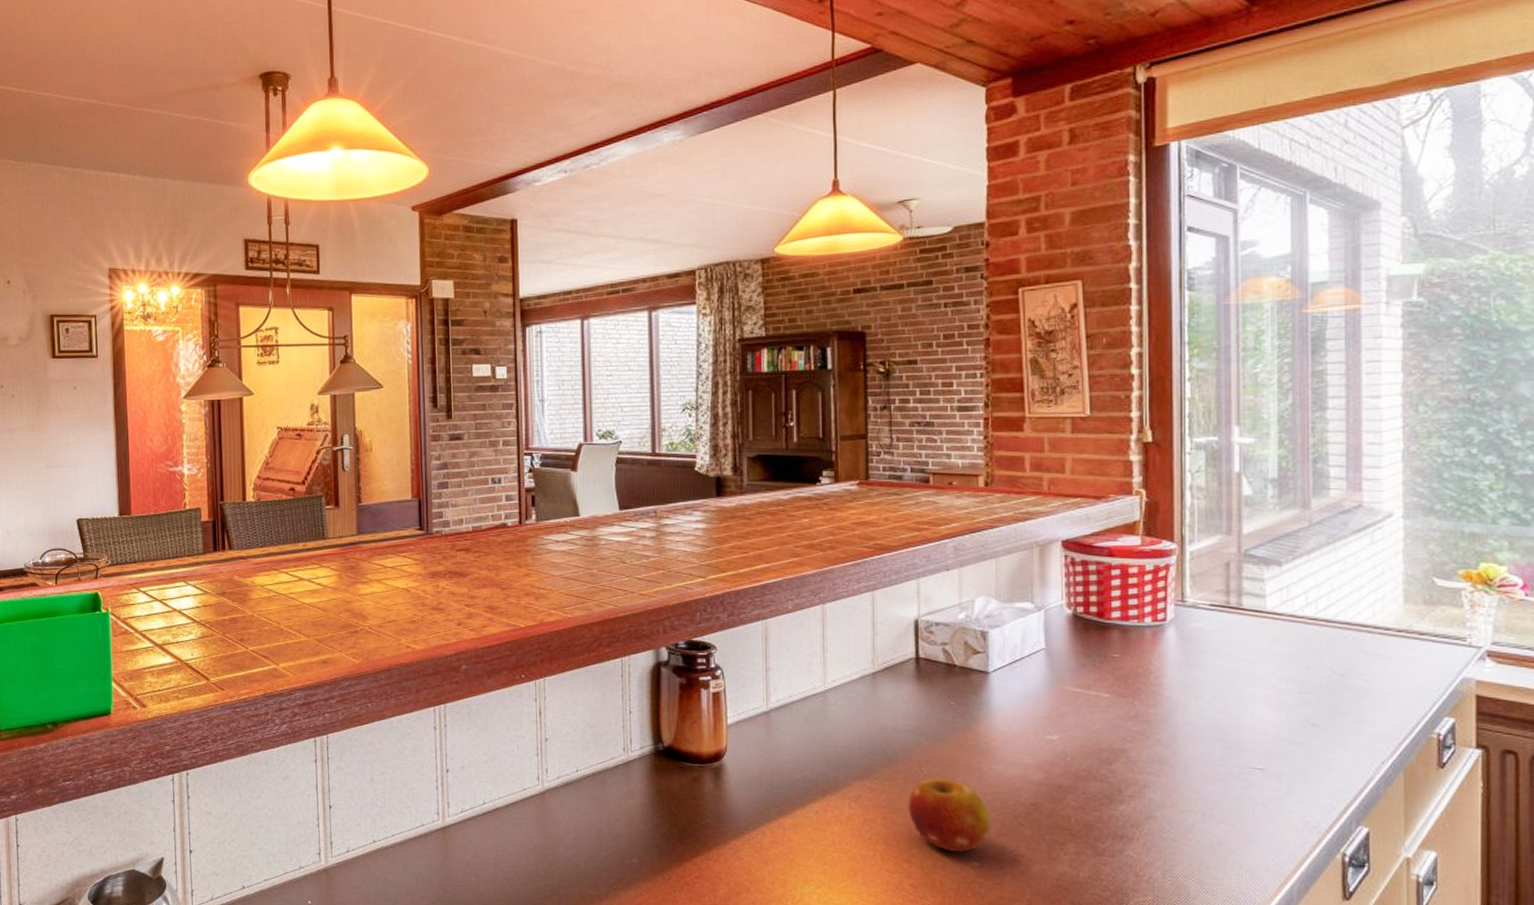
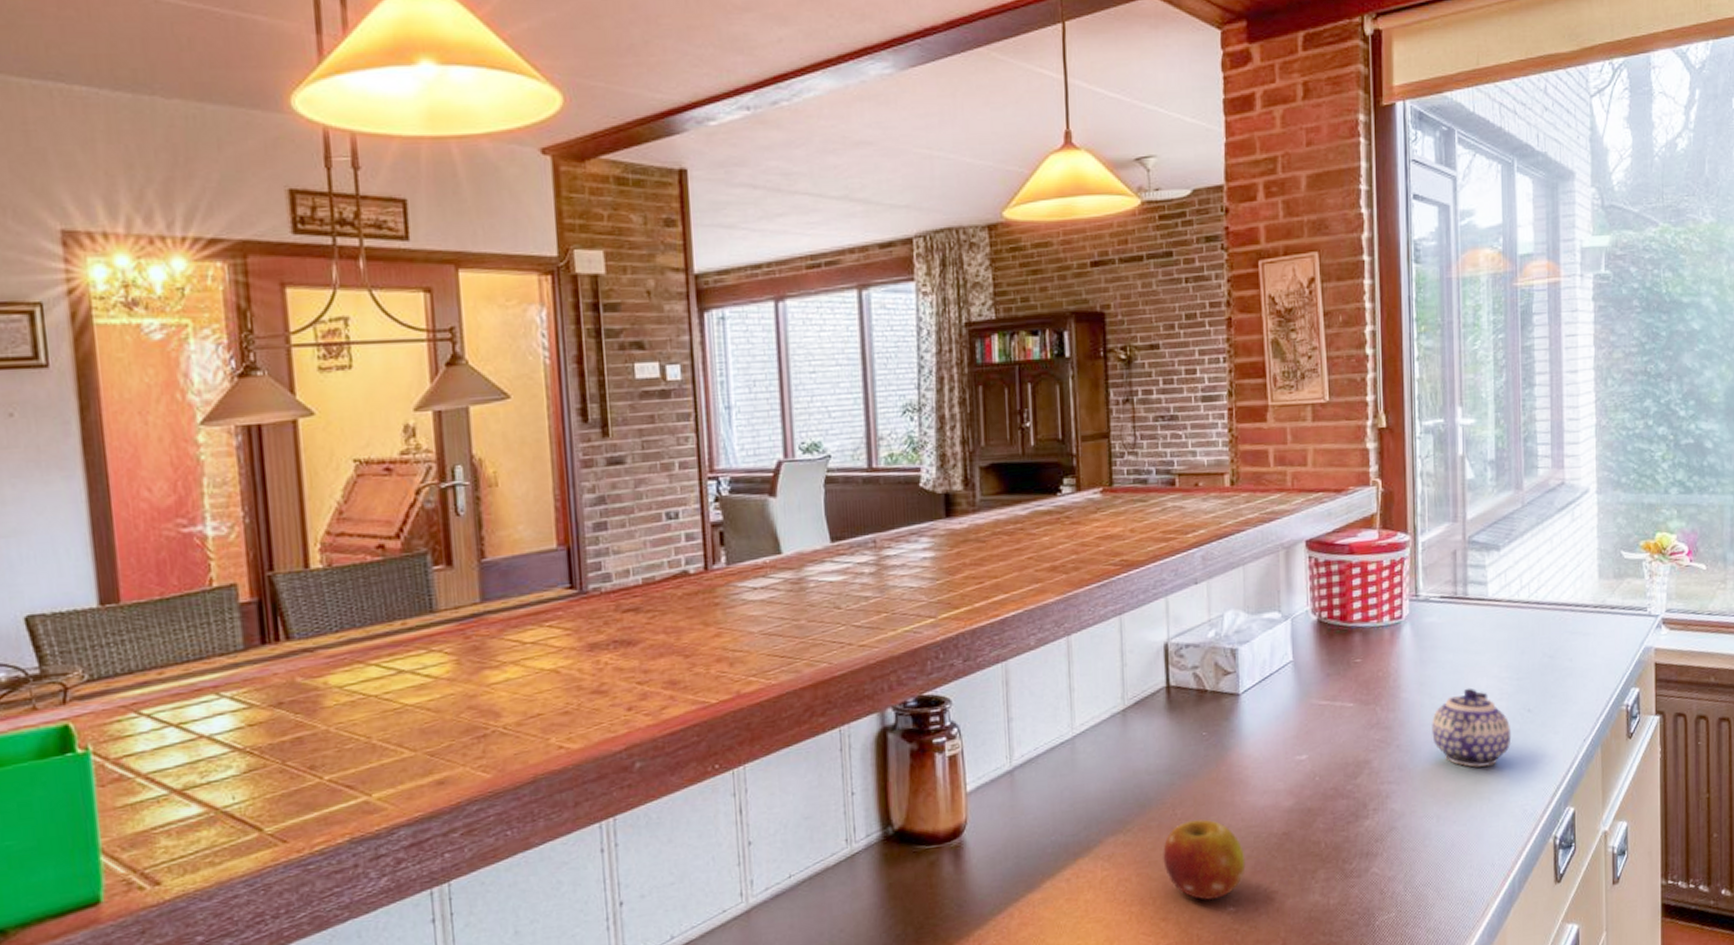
teapot: none [1198,694,1292,773] -> present [1432,687,1512,768]

